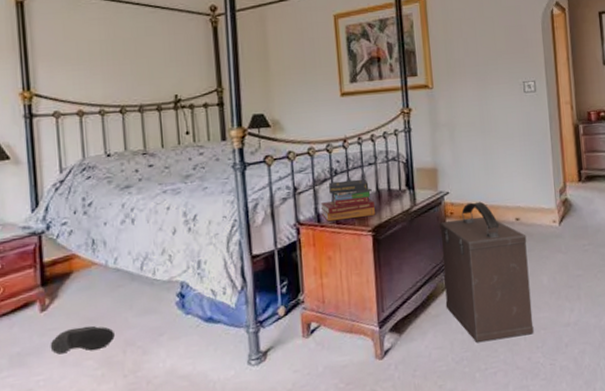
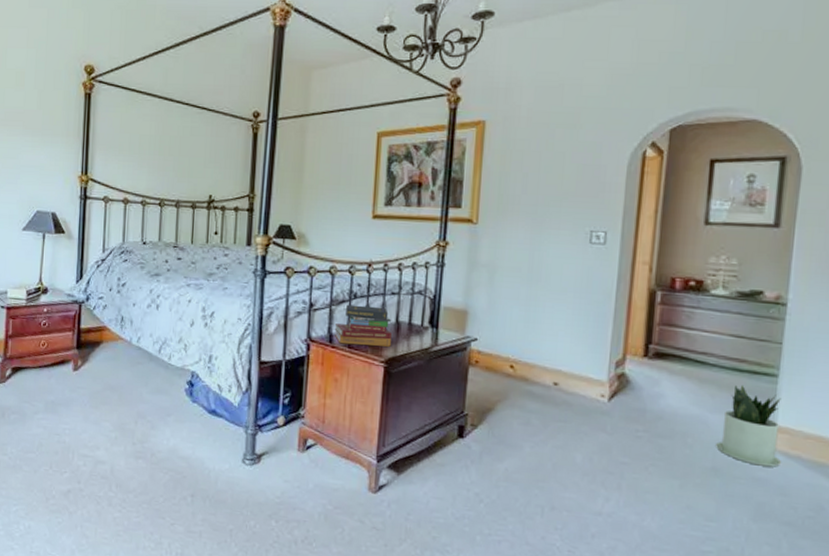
shoe: present [50,325,115,354] -> none [77,390,130,414]
suitcase: present [439,201,534,343] -> none [453,354,564,513]

